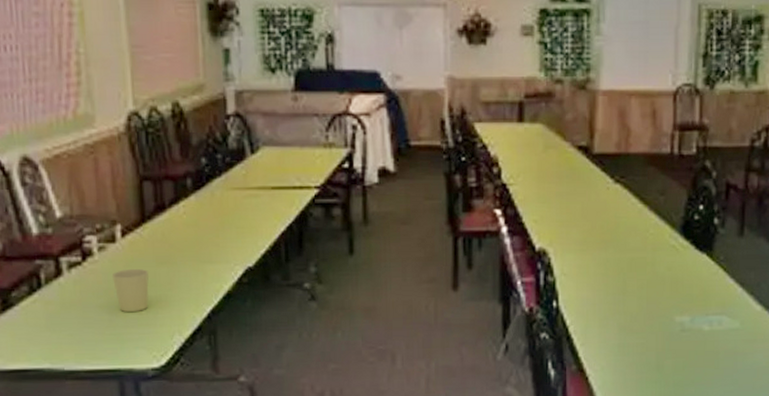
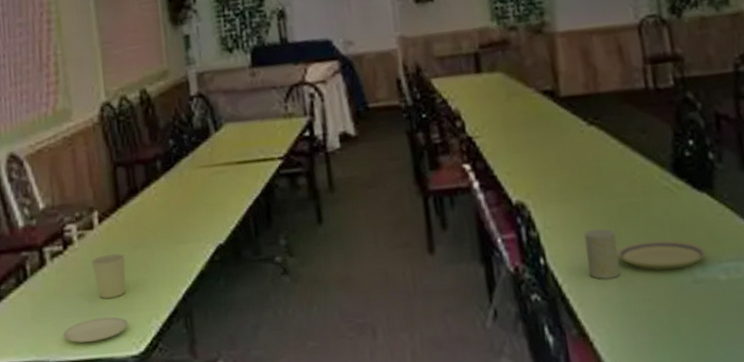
plate: none [79,330,149,353] -> present [62,316,128,343]
cup: none [595,279,623,323] -> present [584,229,620,280]
plate: none [620,292,697,319] -> present [616,239,707,271]

